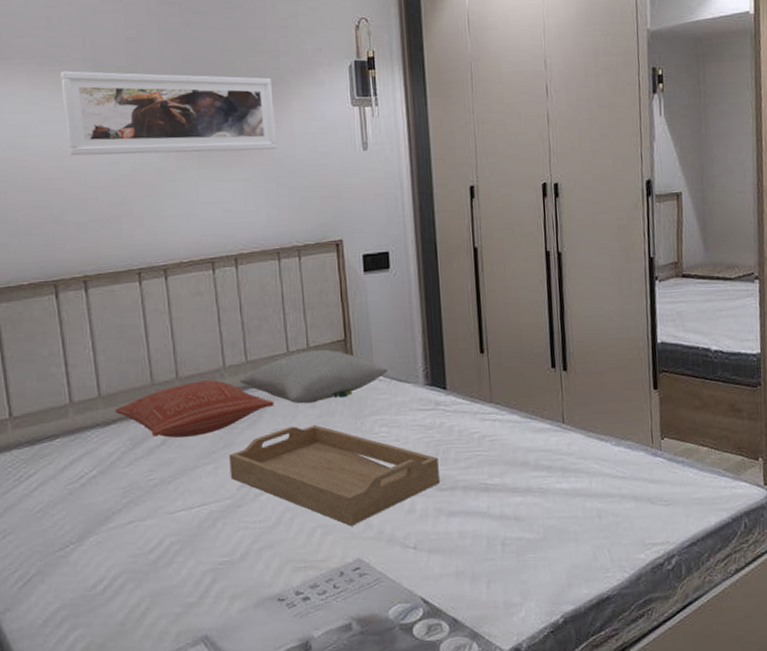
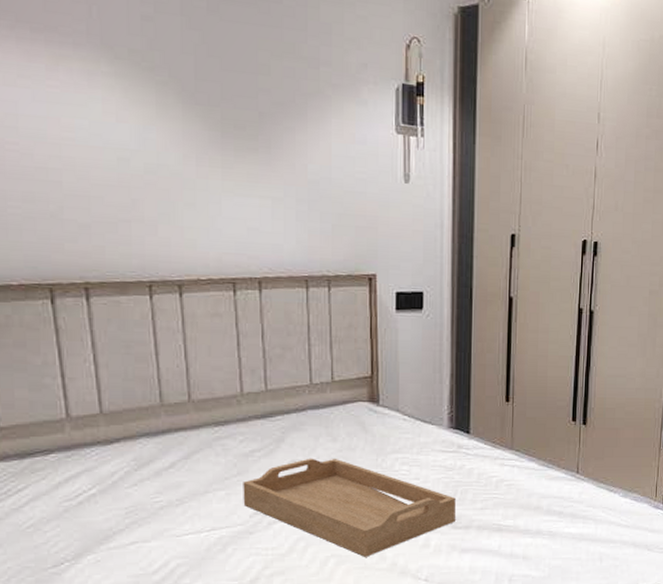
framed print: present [59,71,278,156] -> none [58,44,312,170]
pillow: present [115,380,274,438] -> none [118,406,293,461]
pillow: present [239,349,388,404] -> none [257,384,413,437]

